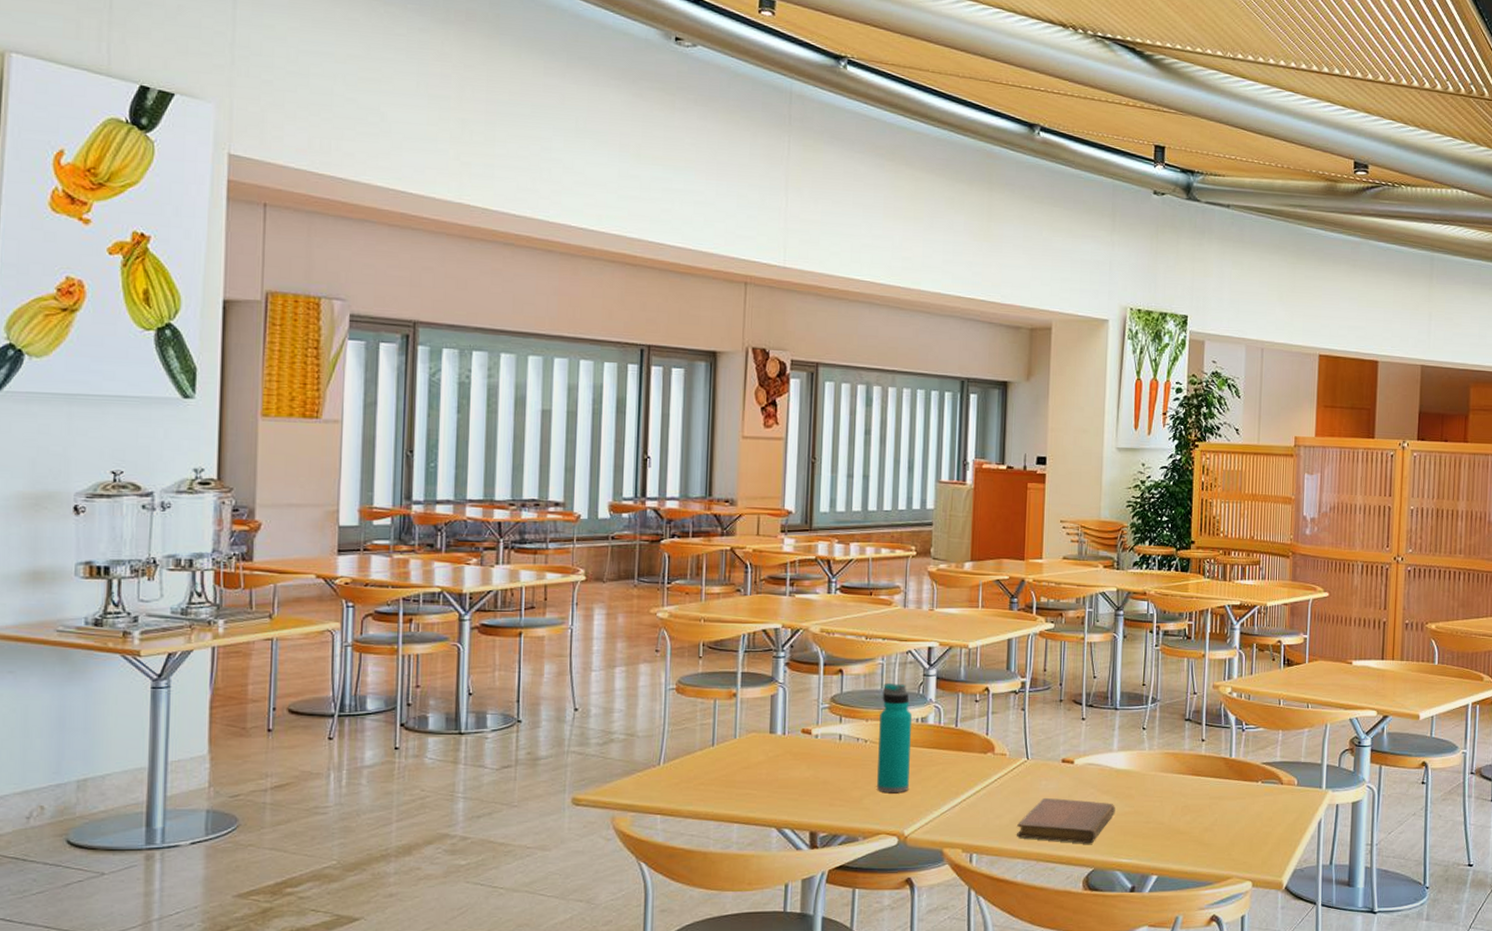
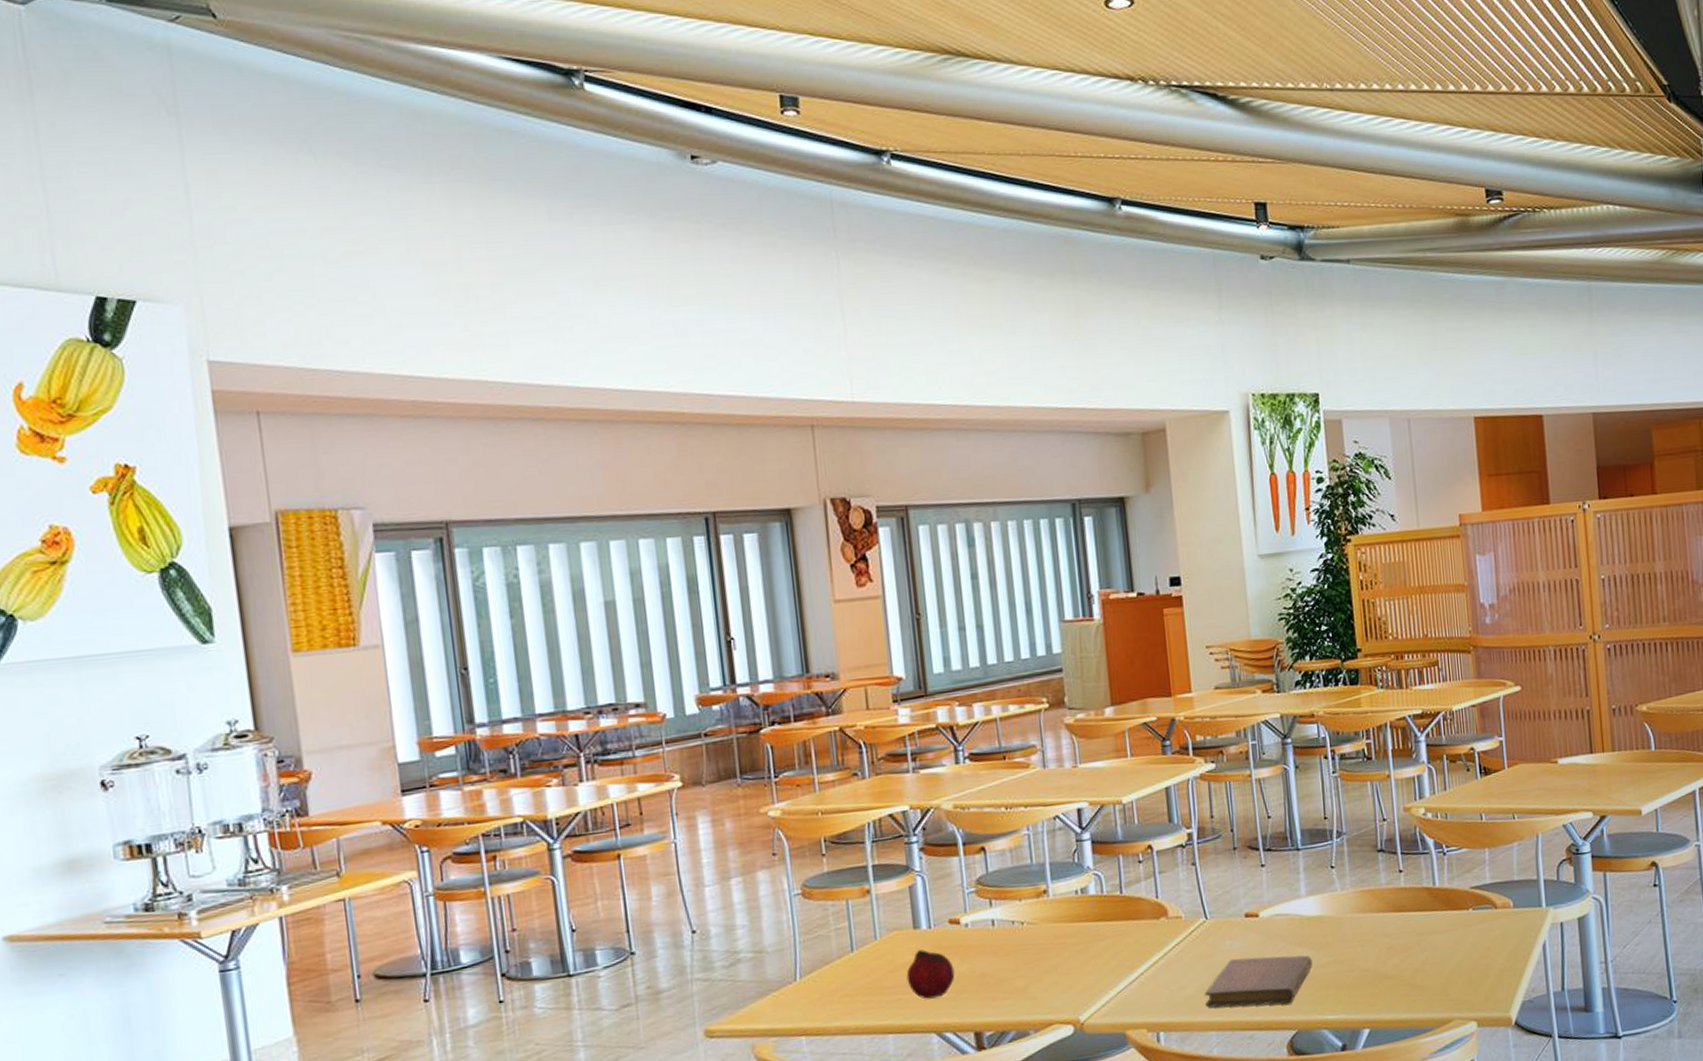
fruit: none [757,753,801,797] -> present [906,949,955,999]
water bottle: present [877,684,912,792] -> none [1032,853,1078,978]

